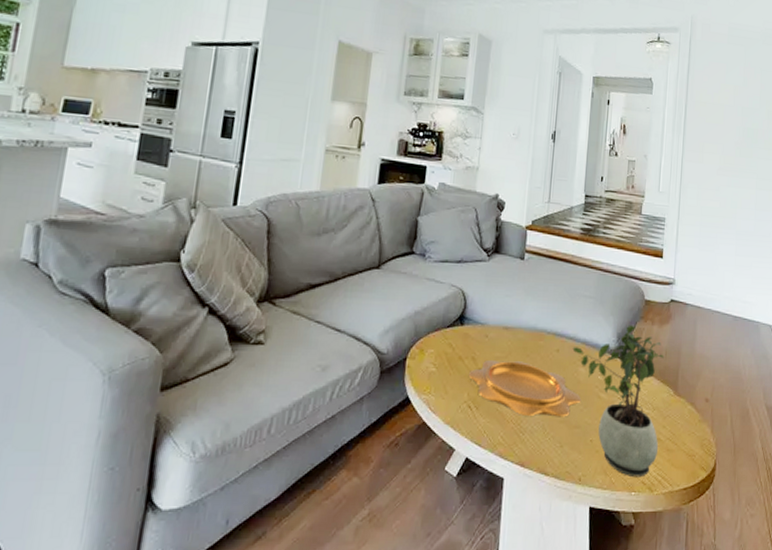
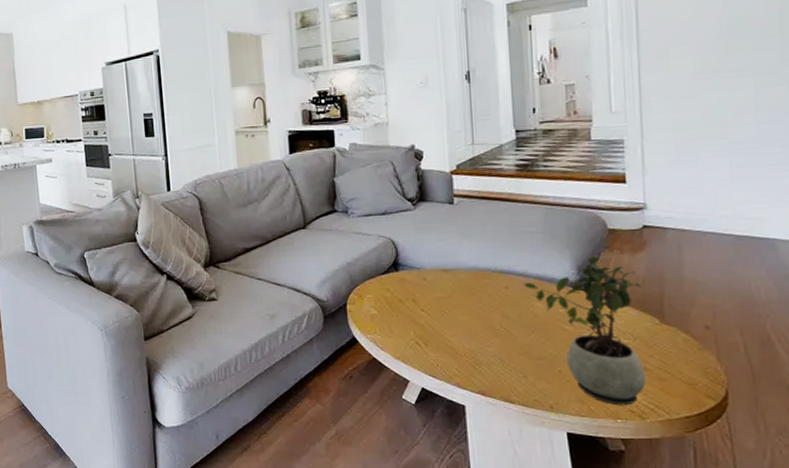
decorative bowl: present [468,361,582,417] -> none [411,300,542,351]

